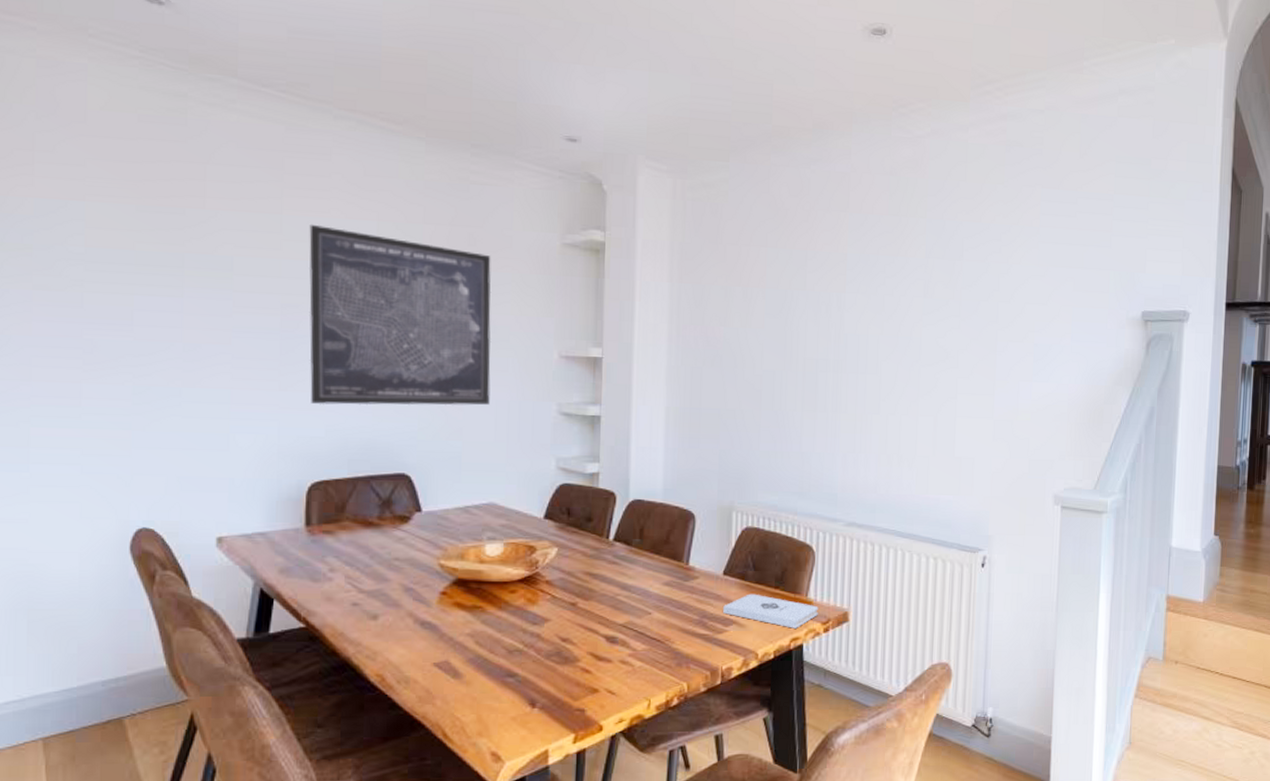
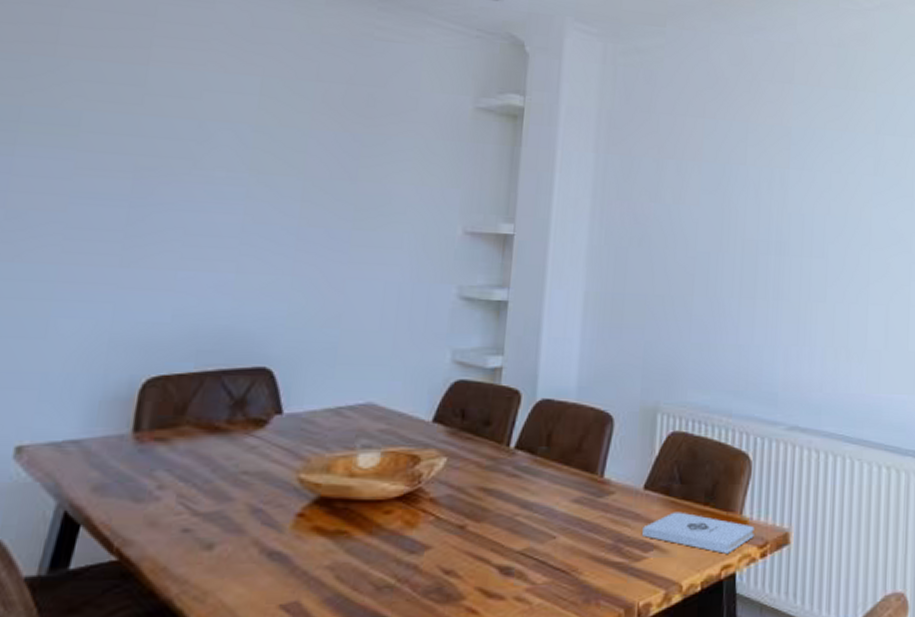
wall art: present [309,224,492,406] -> none [158,77,392,287]

